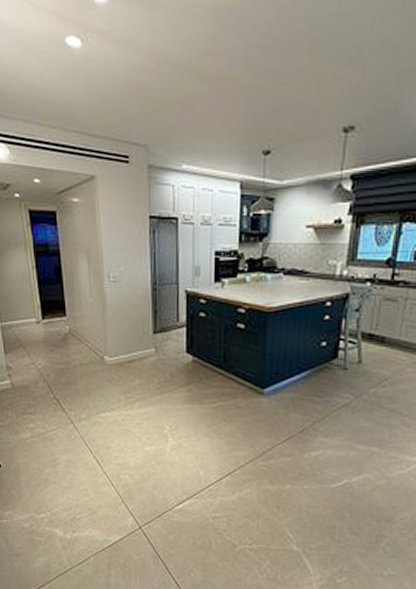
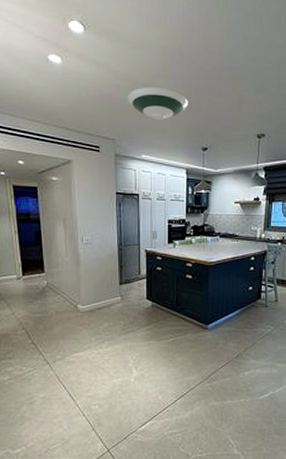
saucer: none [163,67,245,116] -> present [127,86,188,121]

